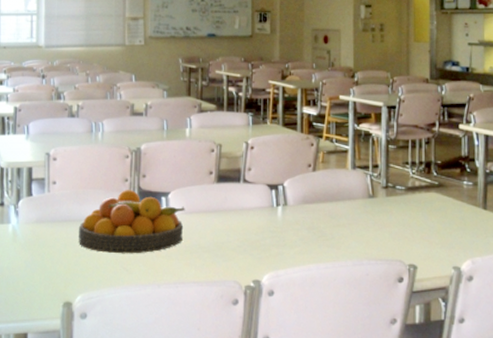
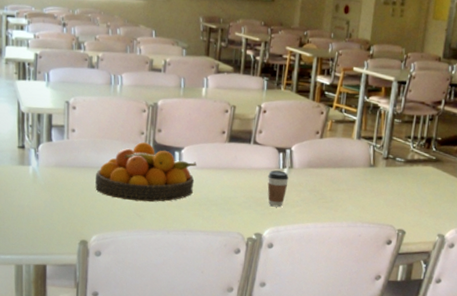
coffee cup: none [261,209,284,249] -> present [267,170,289,207]

